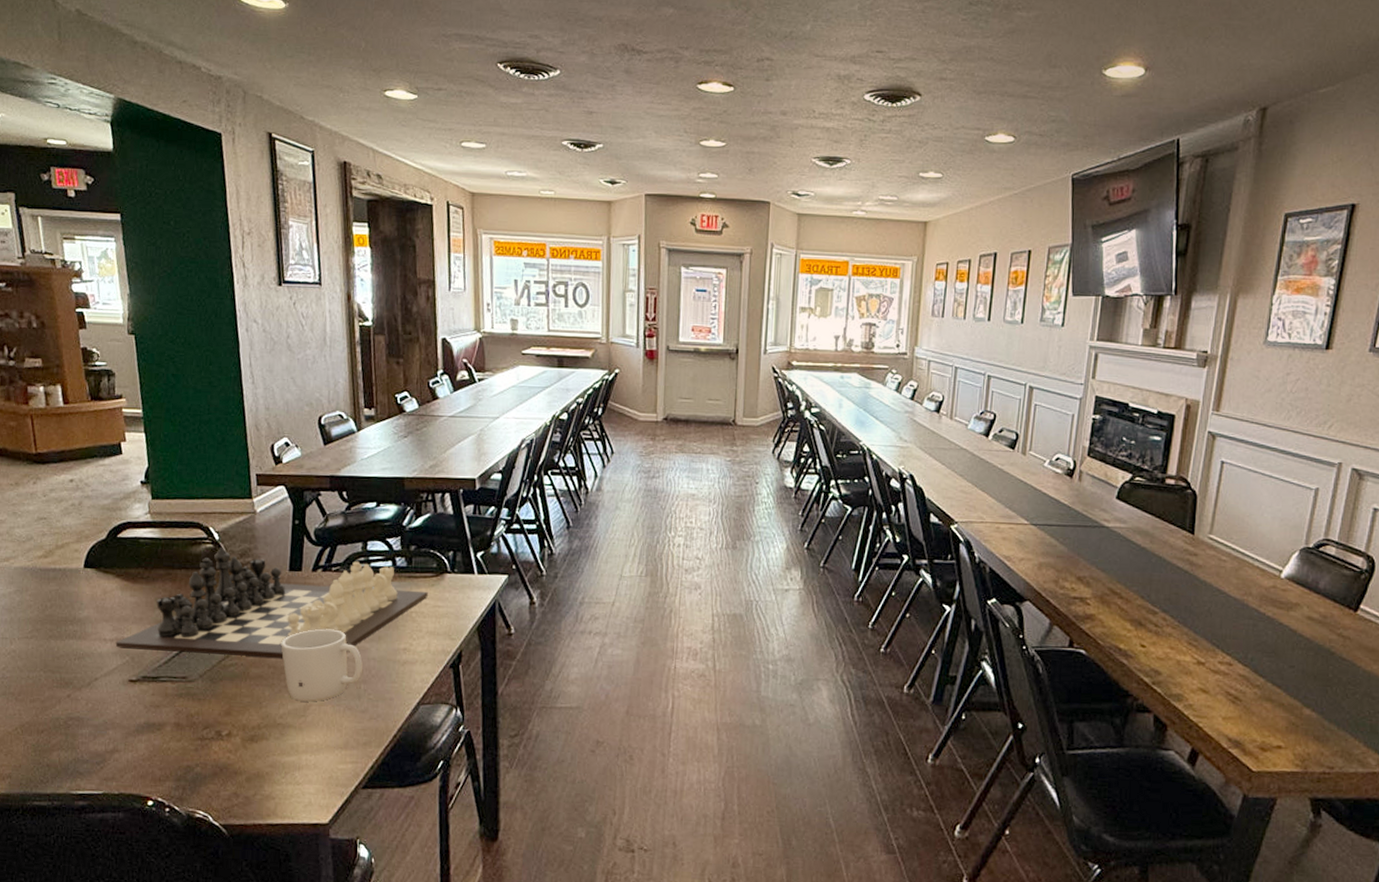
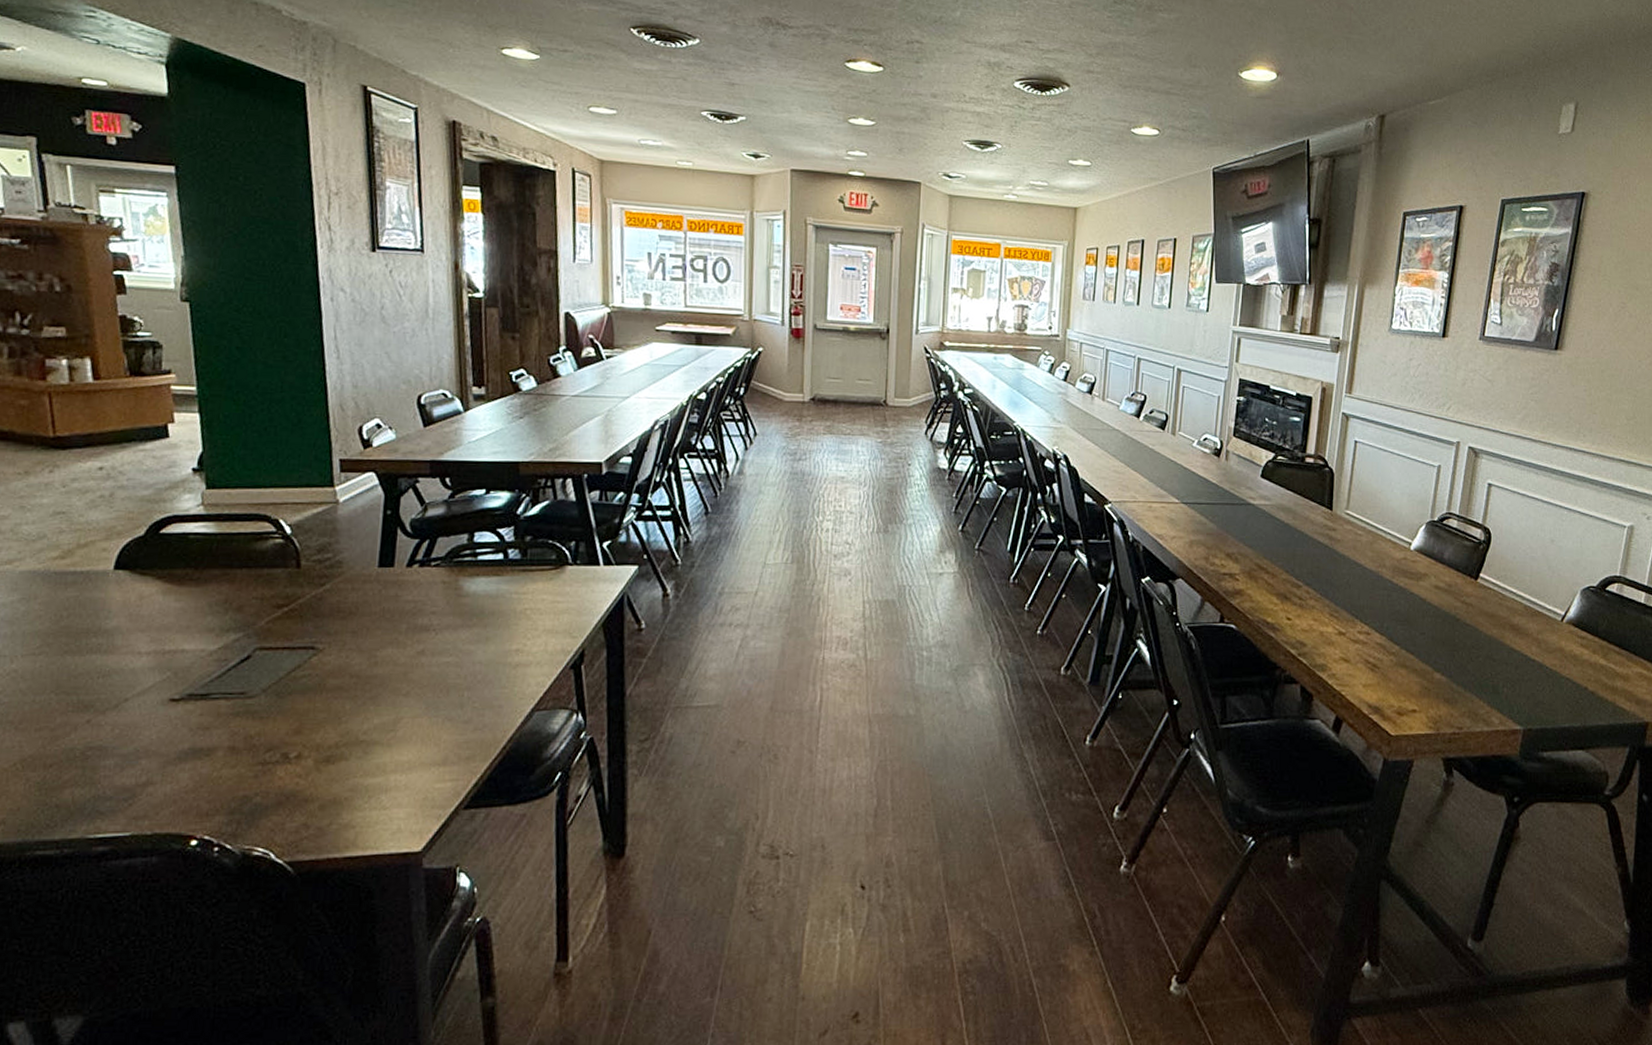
chessboard: present [115,547,428,658] -> none [153,542,546,666]
mug: present [280,628,363,702] -> none [366,631,467,714]

